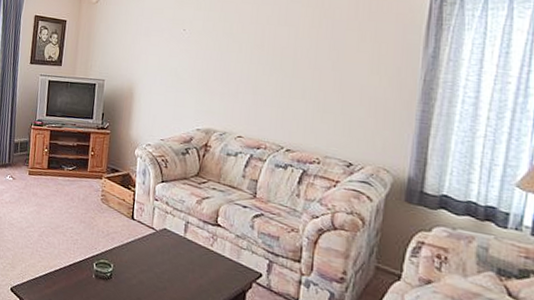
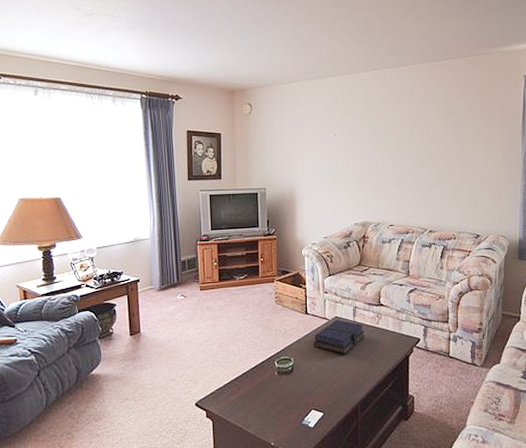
book: none [136,232,196,272] -> present [313,320,365,354]

